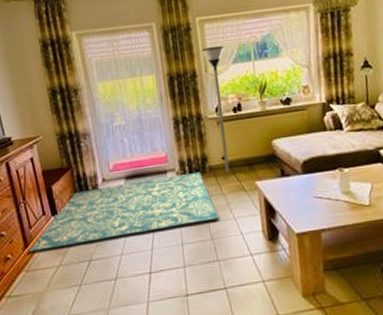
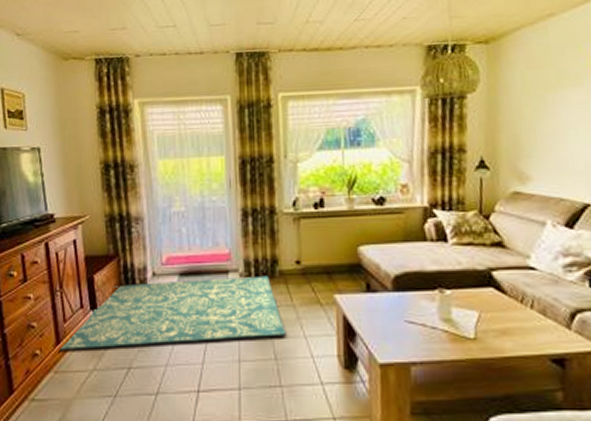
floor lamp: present [200,46,230,174] -> none [281,129,311,281]

